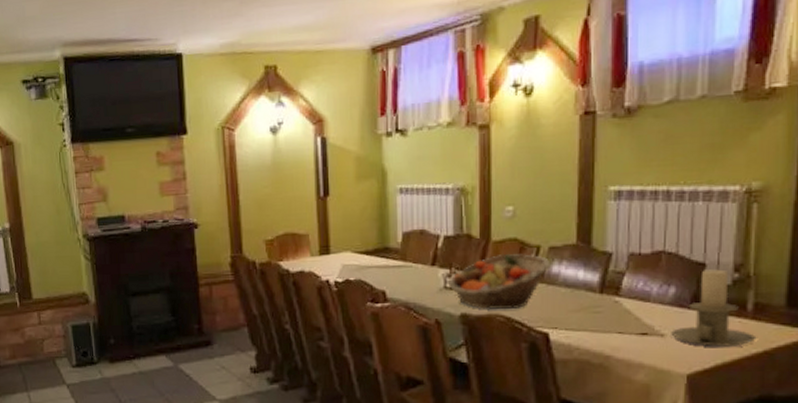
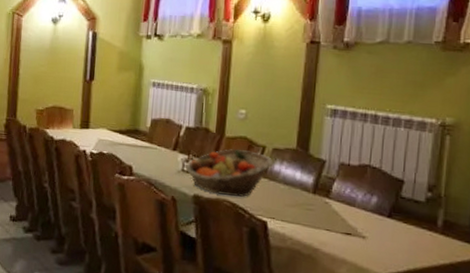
candle holder: present [671,269,757,347] -> none [371,186,445,256]

